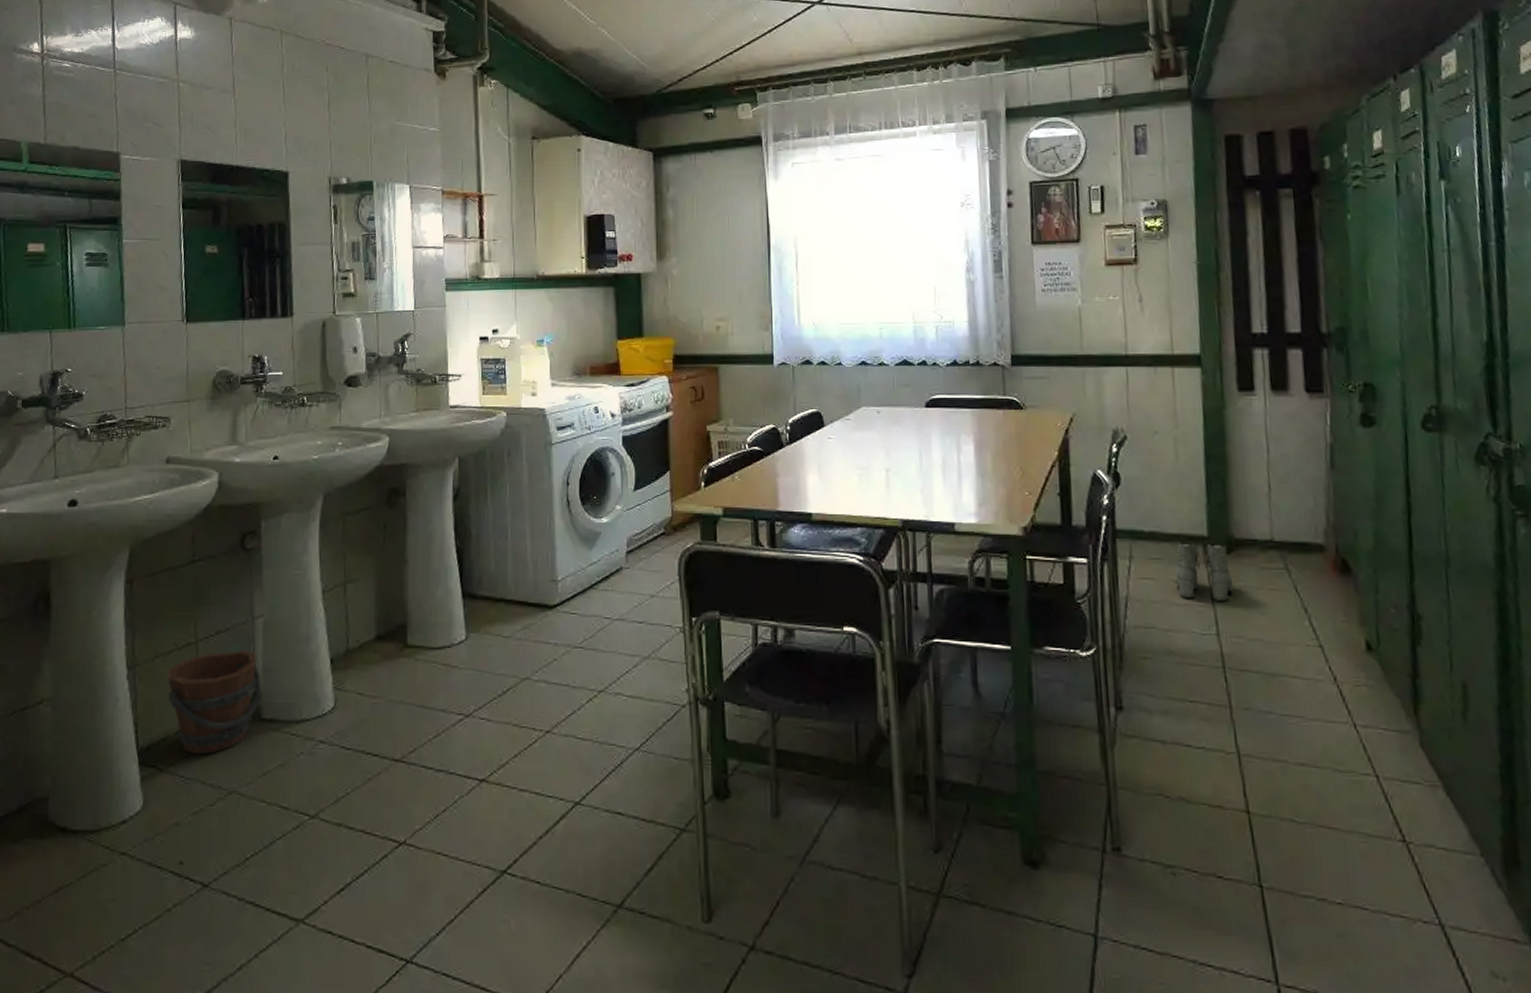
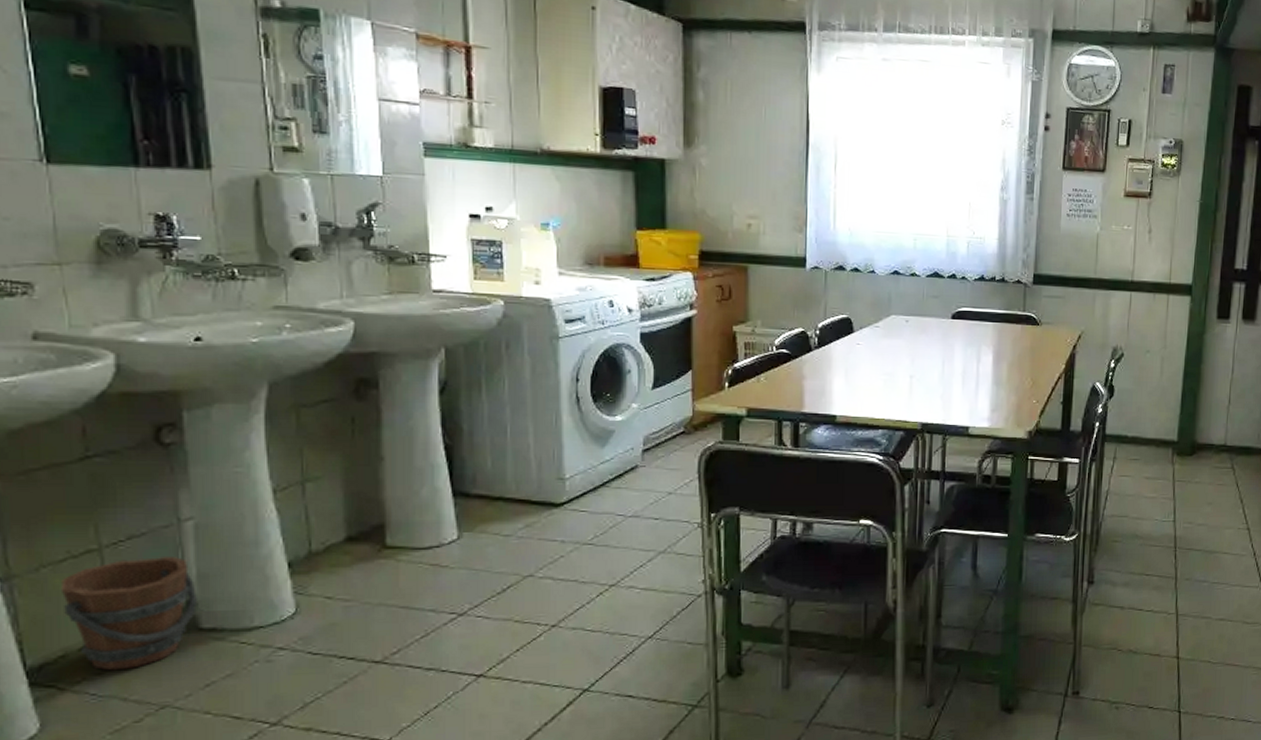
boots: present [1175,541,1234,603] -> none [1148,445,1192,495]

